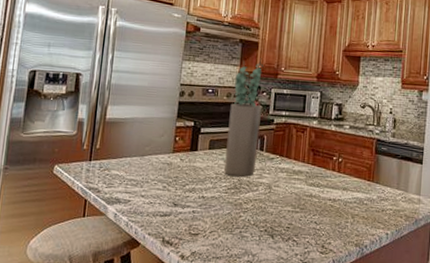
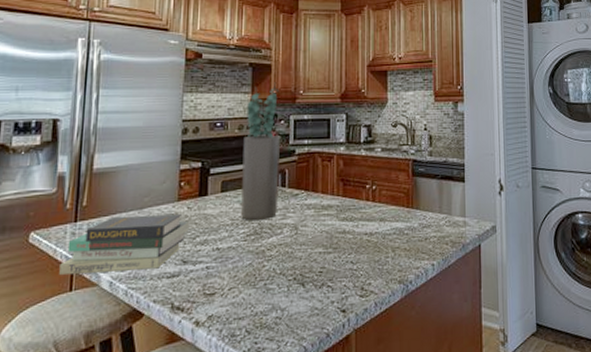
books: none [75,161,182,207] -> present [59,215,190,276]

